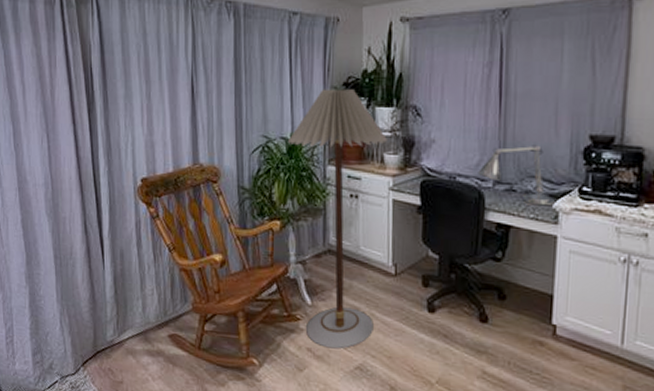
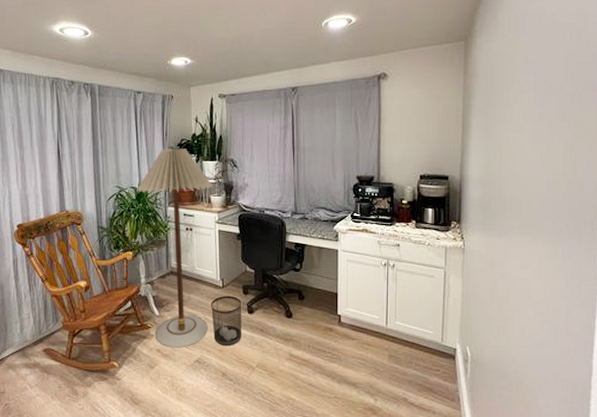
waste bin: none [379,286,419,352] -> present [211,296,241,346]
desk lamp: present [478,145,557,206] -> none [280,185,336,229]

